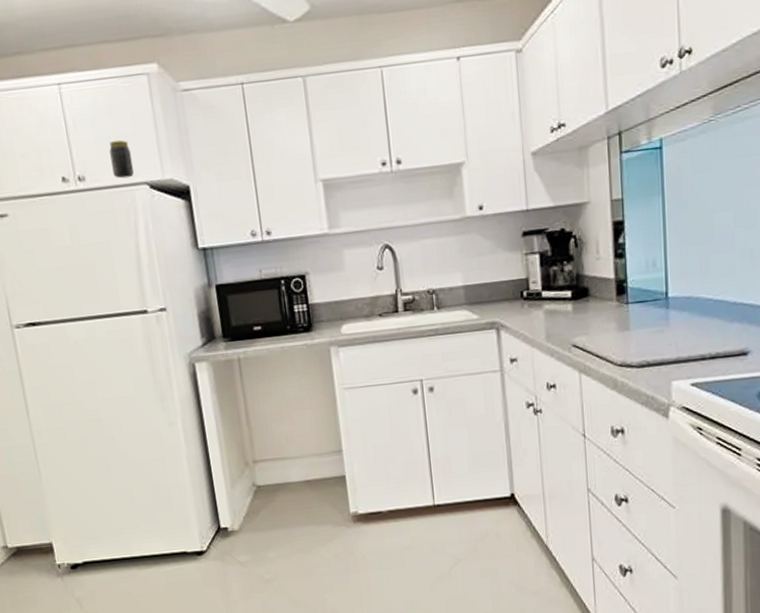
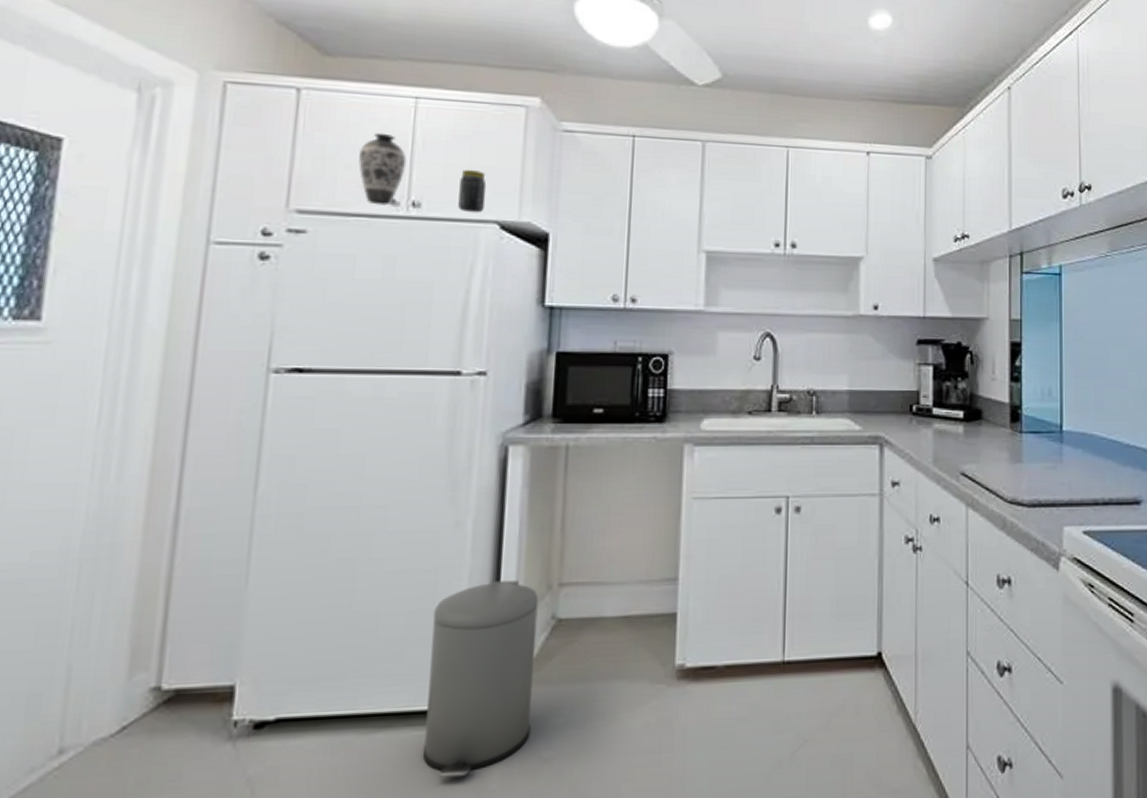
decorative vase: none [28,121,67,185] -> present [358,132,407,206]
pedal bin: none [168,461,254,595] -> present [423,580,539,779]

